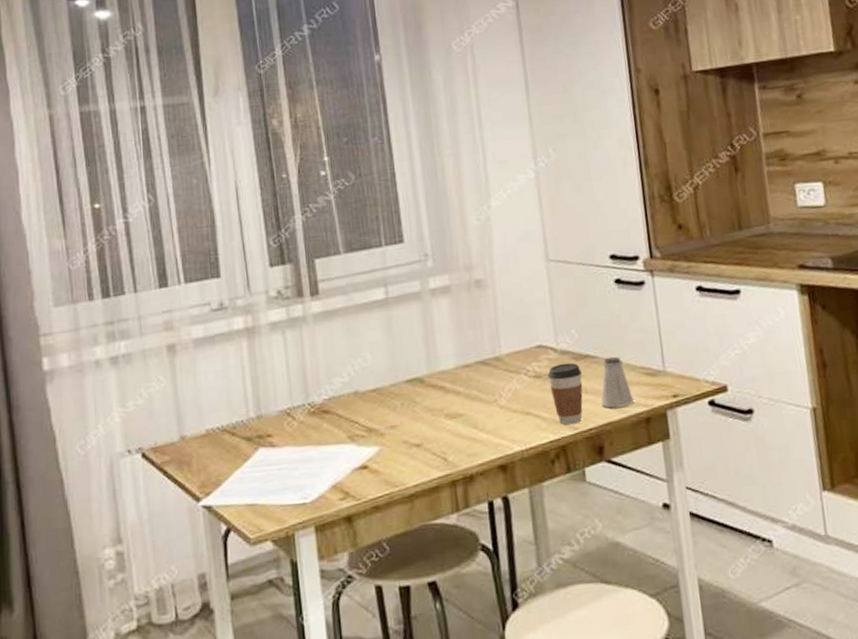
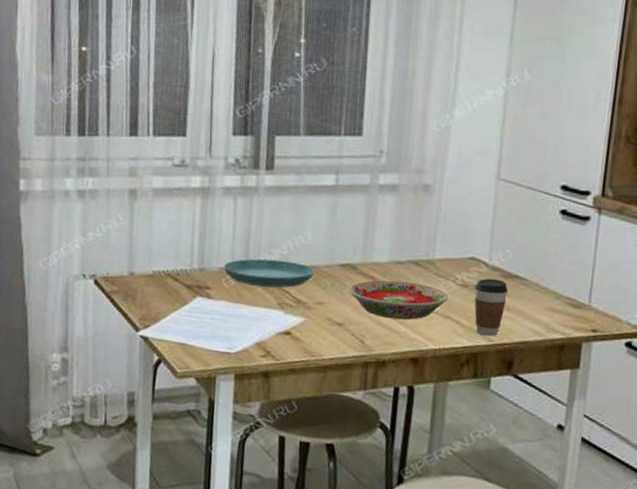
saucer: none [283,388,382,424] -> present [223,258,315,288]
bowl: none [420,384,524,429] -> present [348,280,449,320]
saltshaker: present [601,356,634,408] -> none [520,281,553,331]

